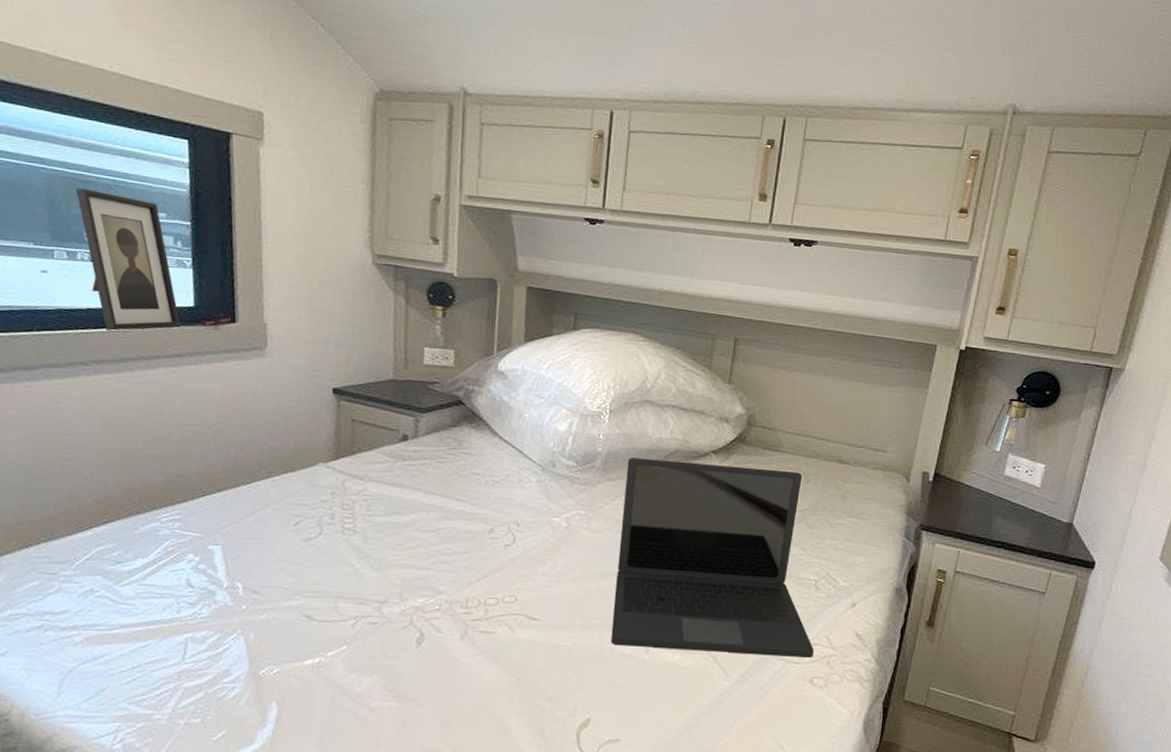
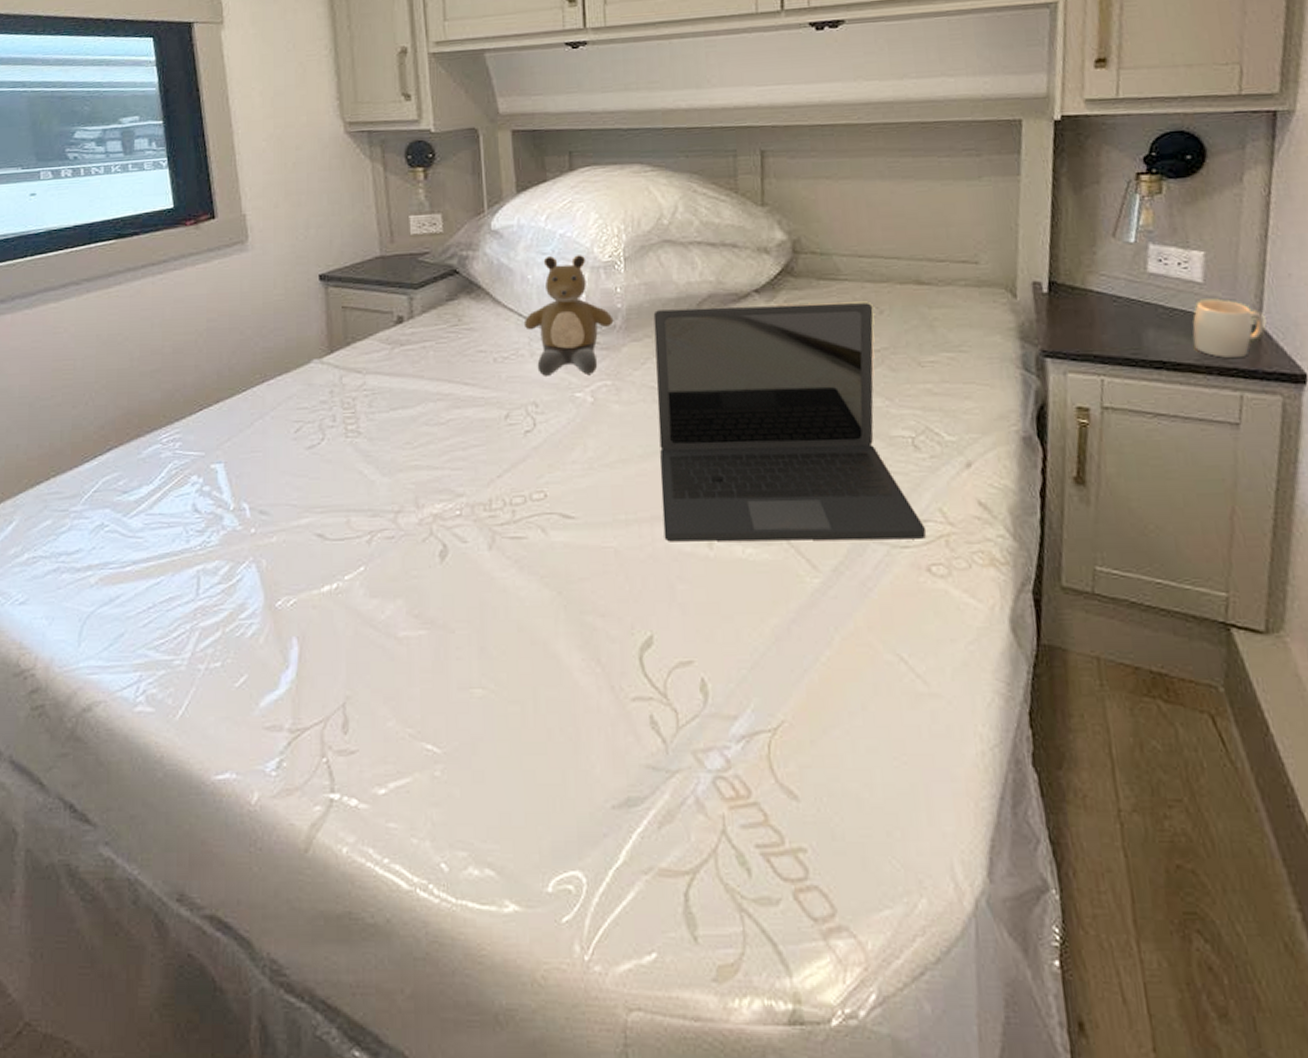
picture frame: present [75,188,181,331] -> none [54,104,162,246]
bear: none [515,400,594,504] -> present [523,255,614,376]
mug: none [1026,501,1075,546] -> present [1192,300,1265,359]

